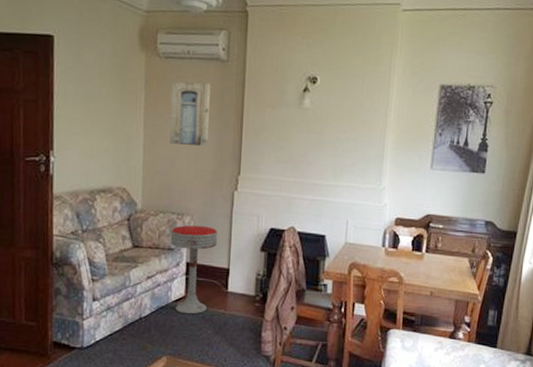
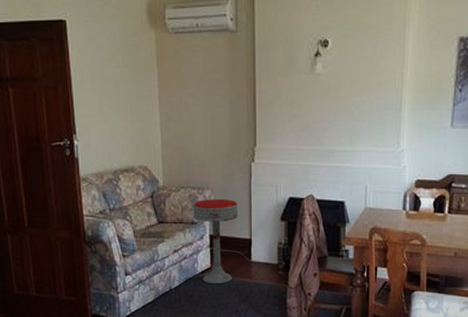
wall art: present [170,82,211,146] -> none [182,55,222,120]

